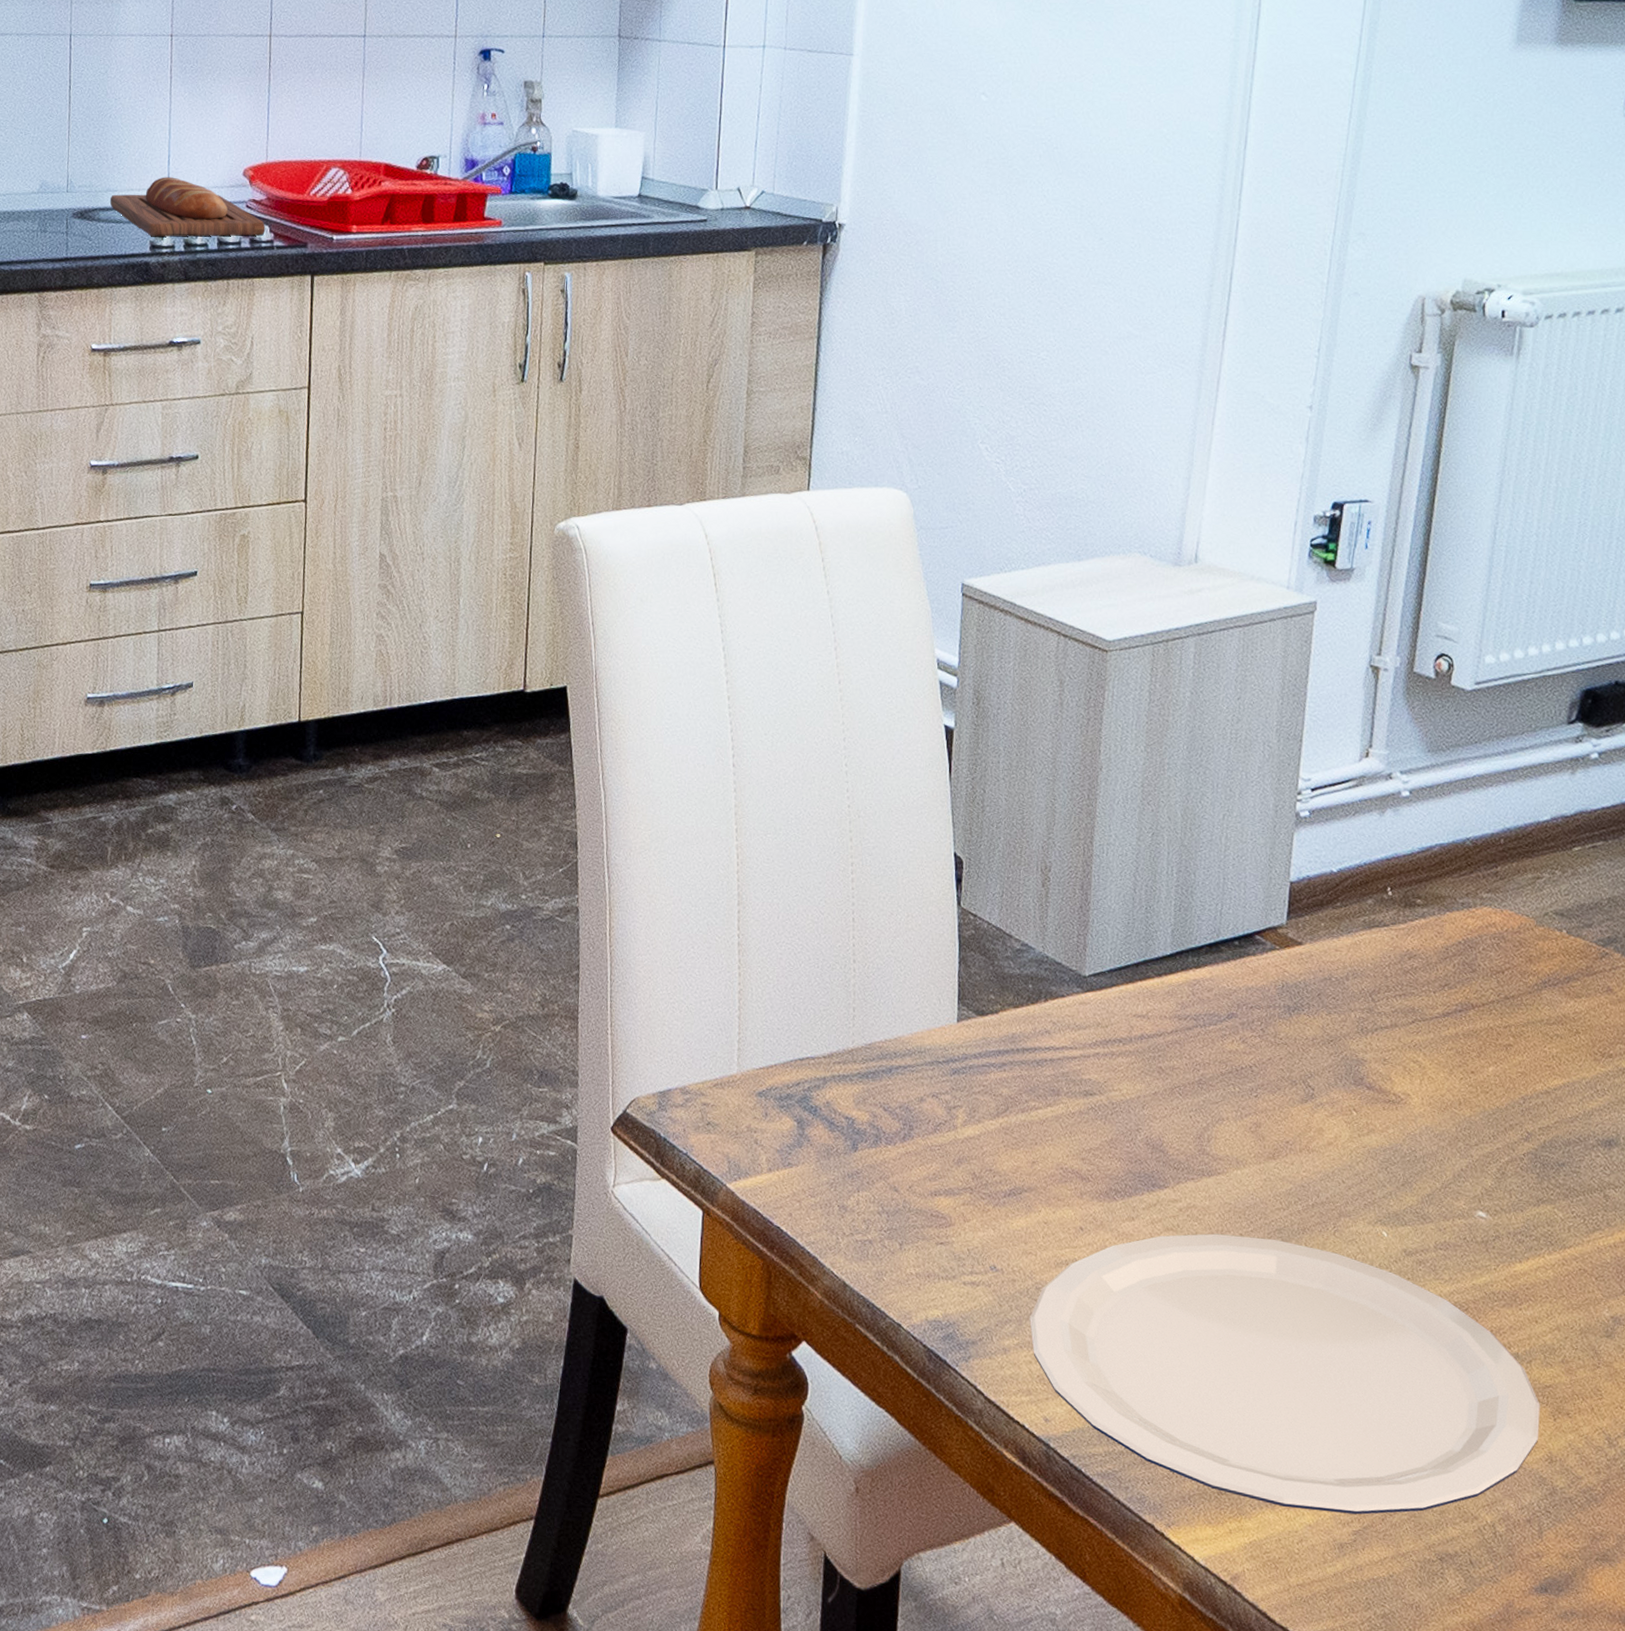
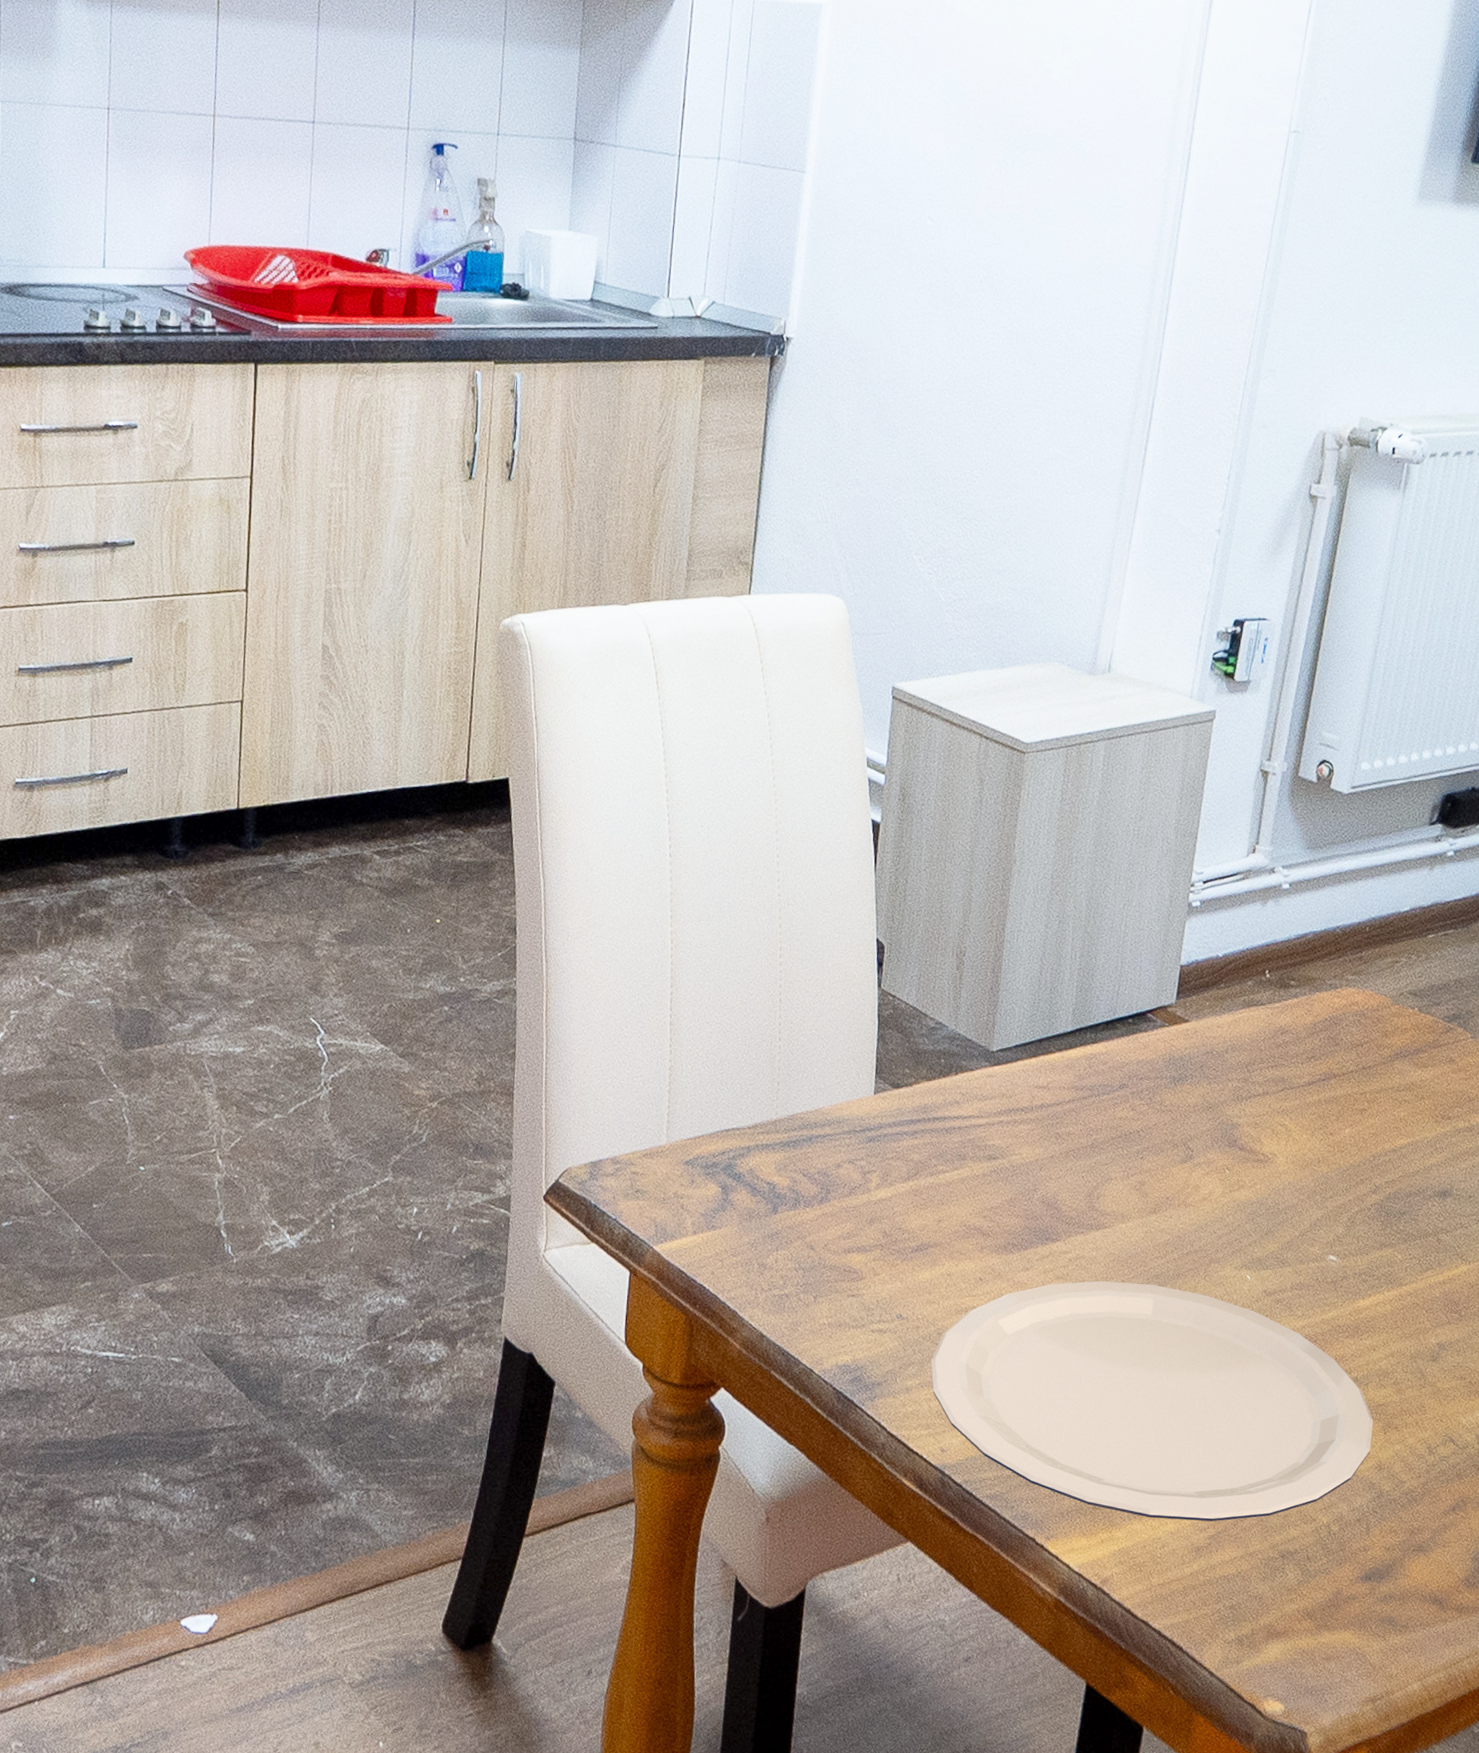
bread loaf: present [109,177,265,237] -> none [40,255,207,321]

